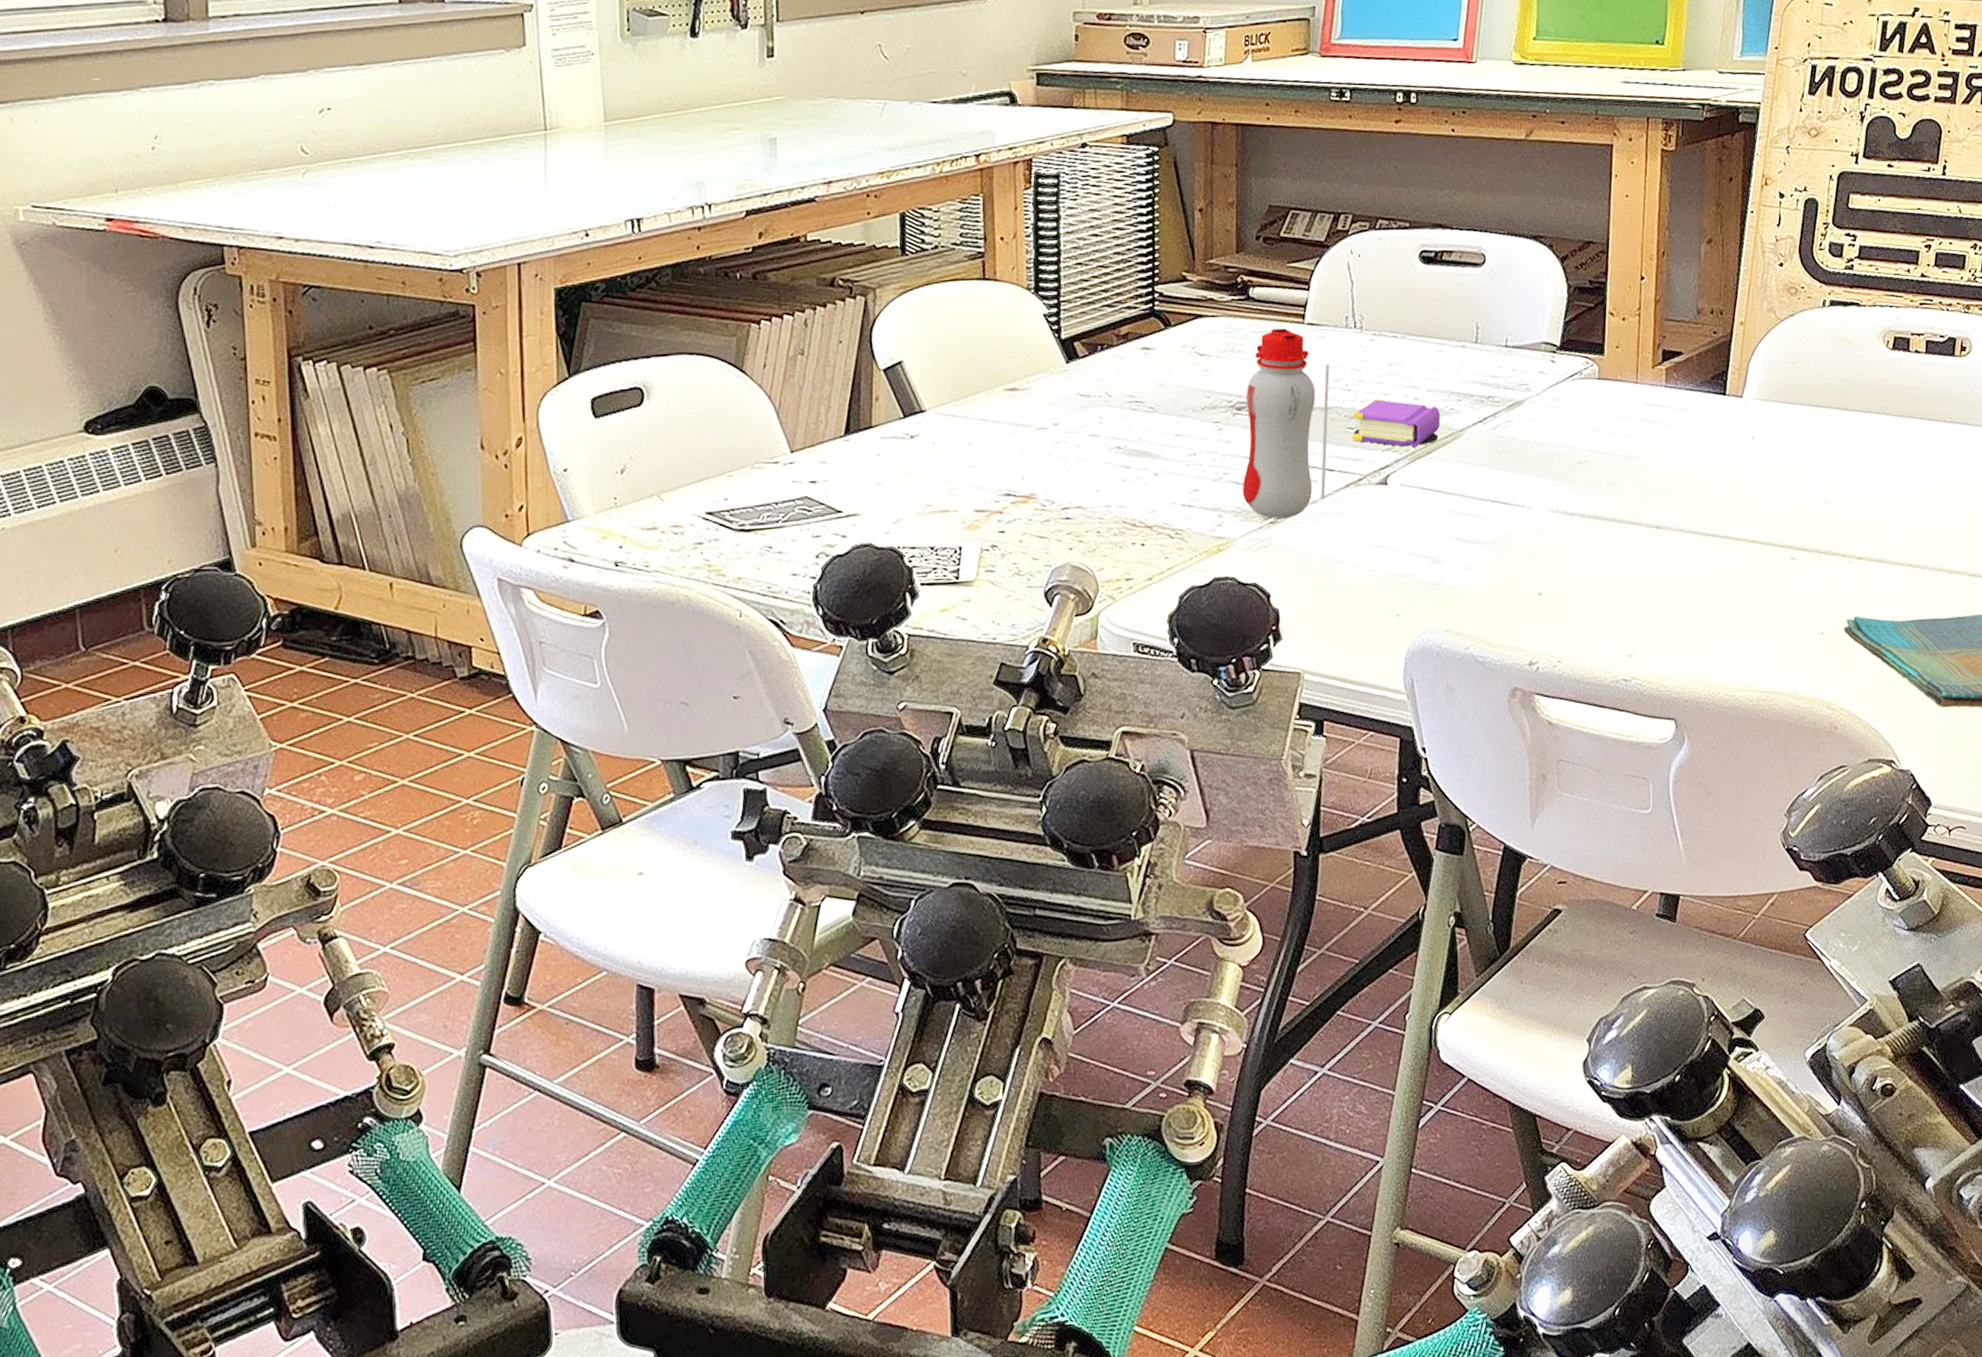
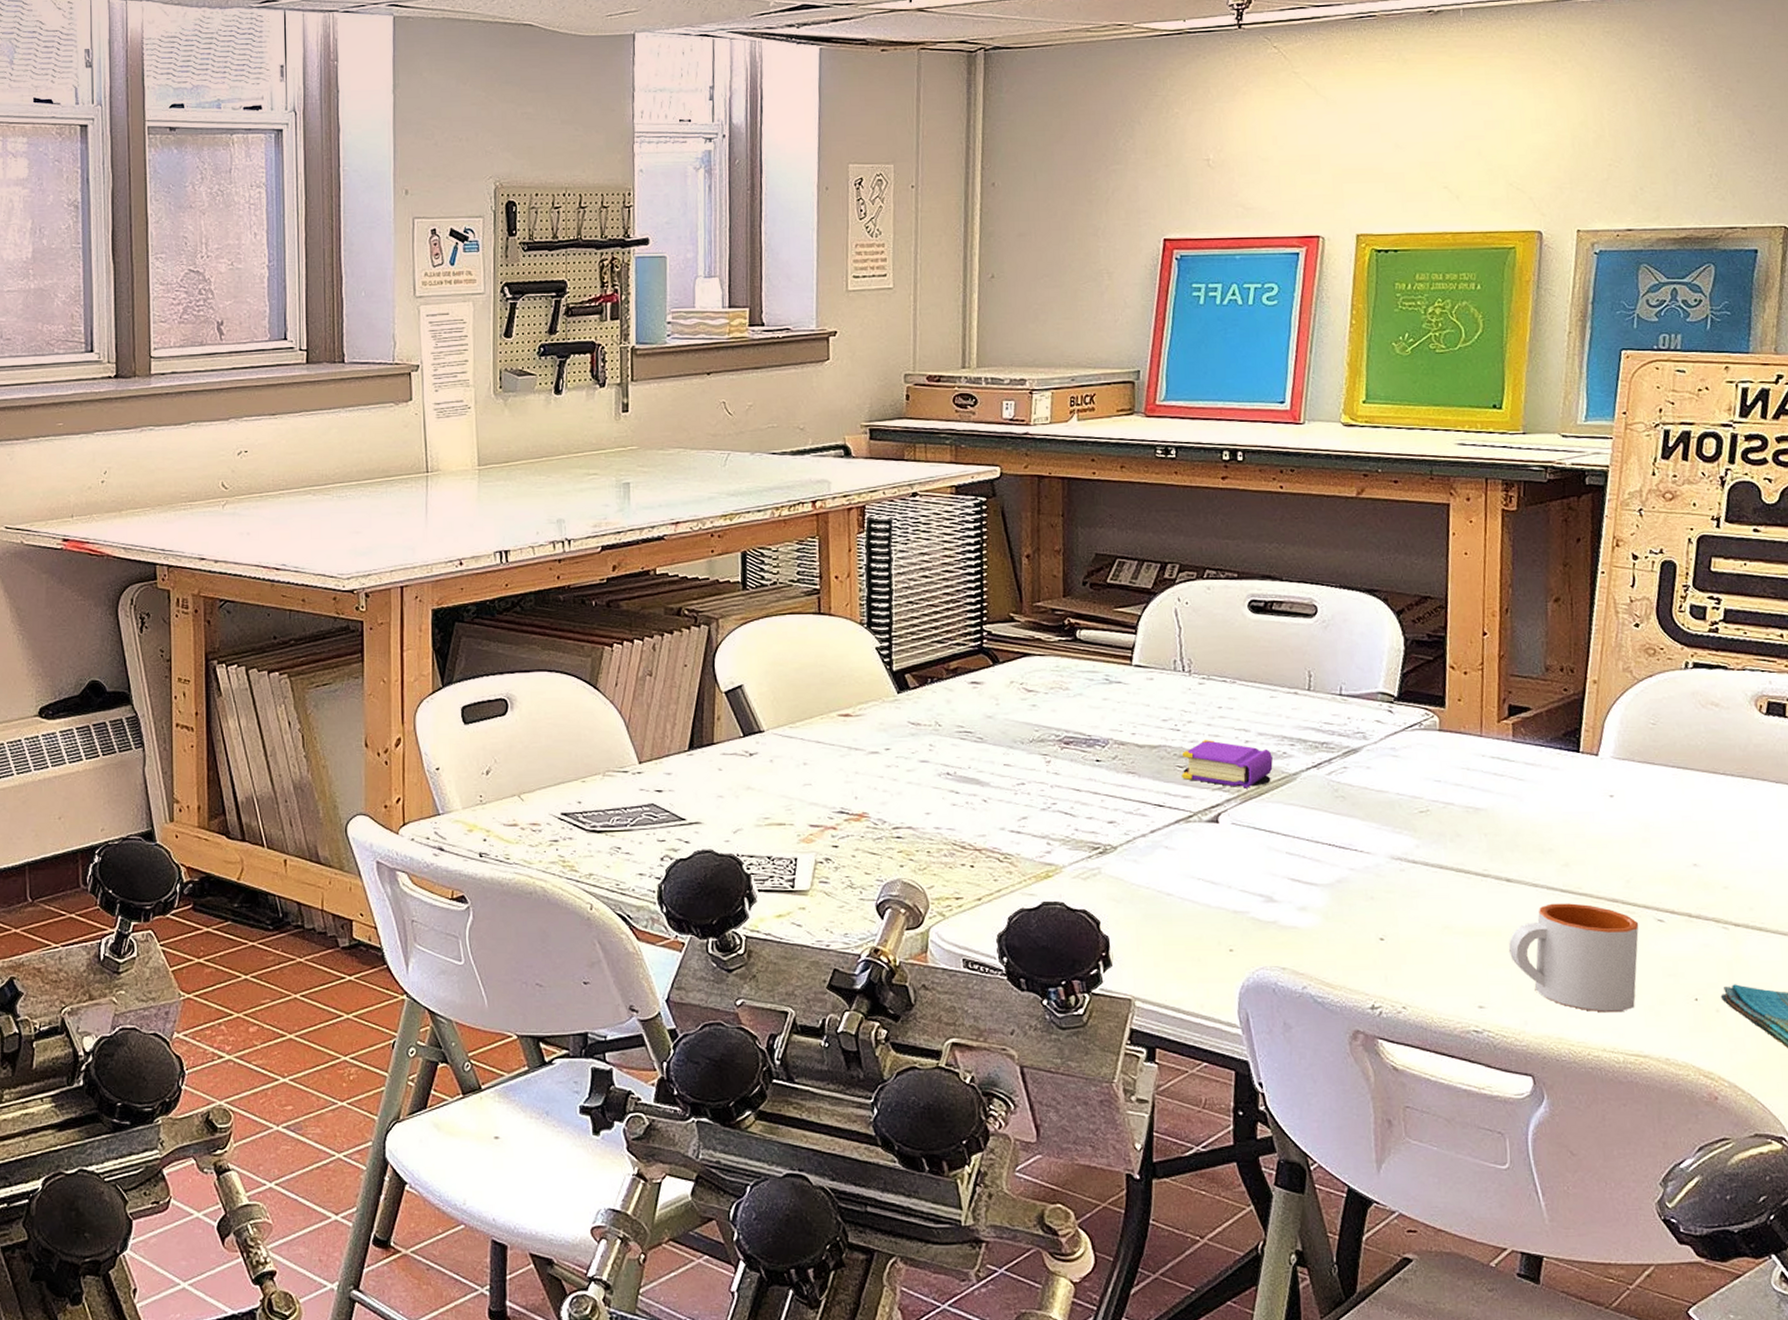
water bottle: present [1242,328,1330,518] -> none [1070,669,1158,849]
mug: none [1656,546,1774,653] -> present [1508,903,1639,1013]

